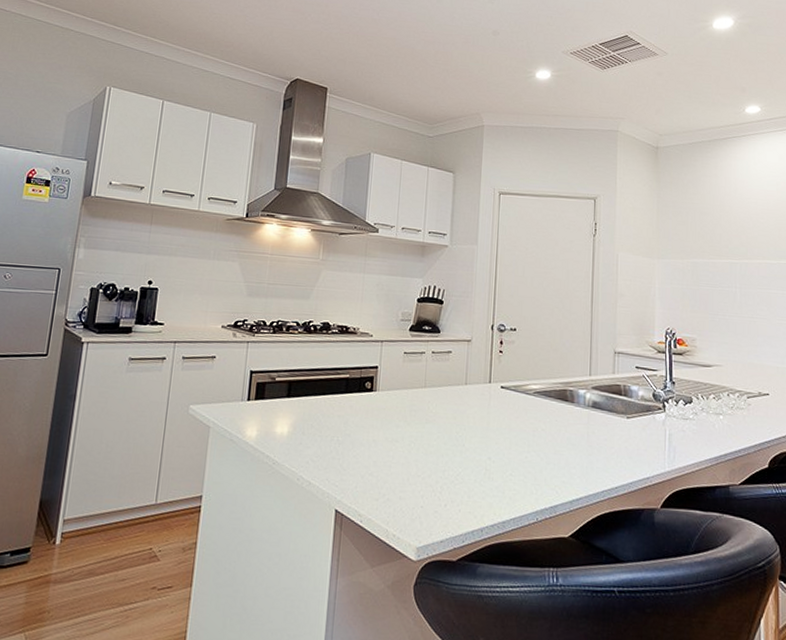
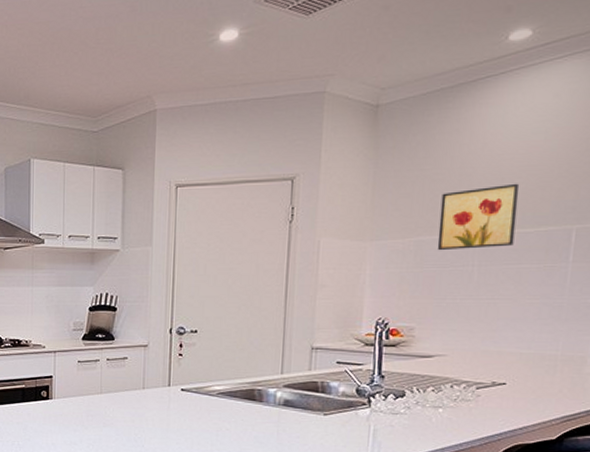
wall art: none [708,222,763,274] -> present [437,183,520,251]

